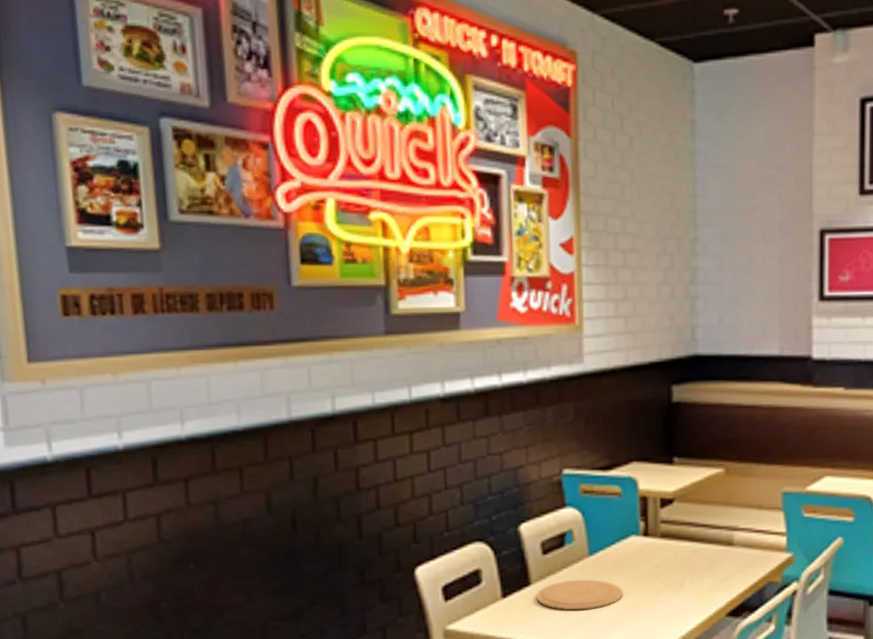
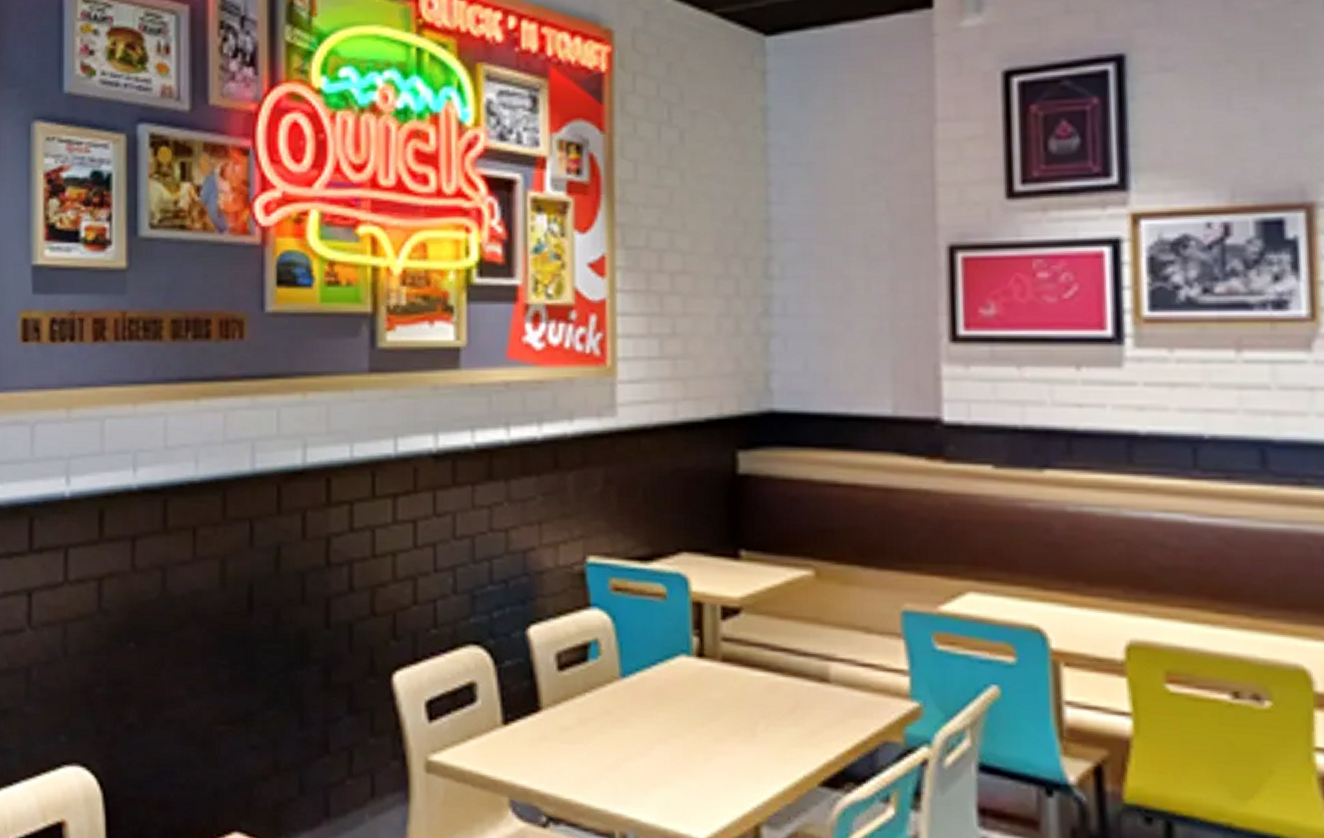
plate: present [536,579,623,611] -> none [549,708,668,755]

